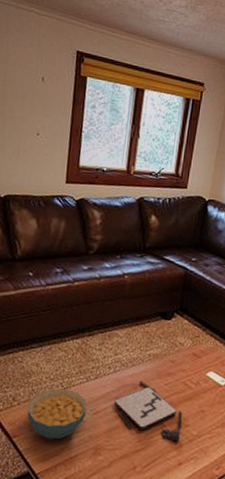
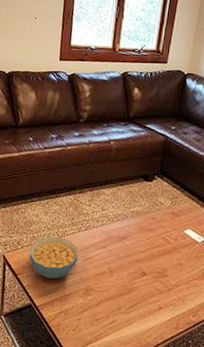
board game: present [114,380,182,442] -> none [101,233,162,289]

